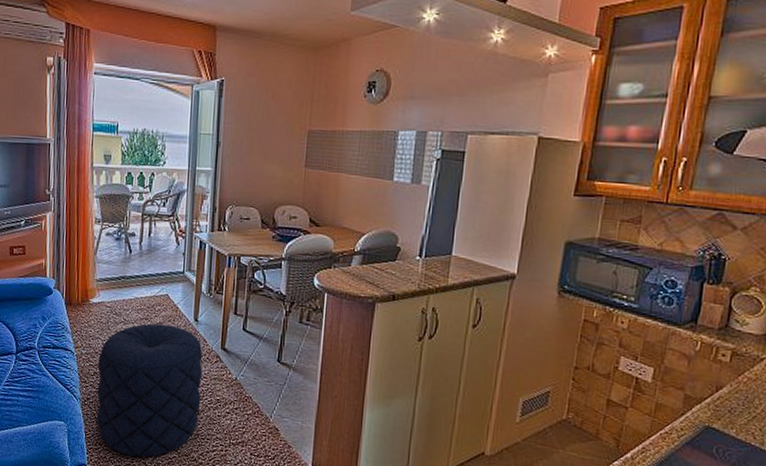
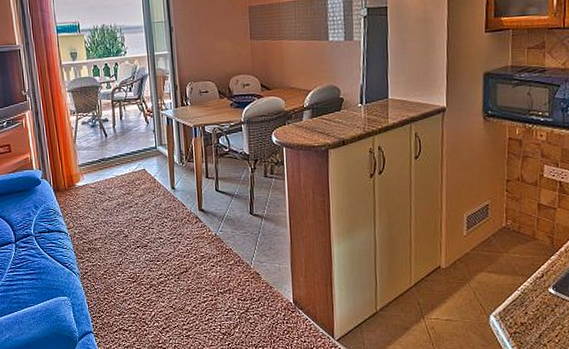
pouf: present [96,323,203,458] -> none [90,196,188,318]

